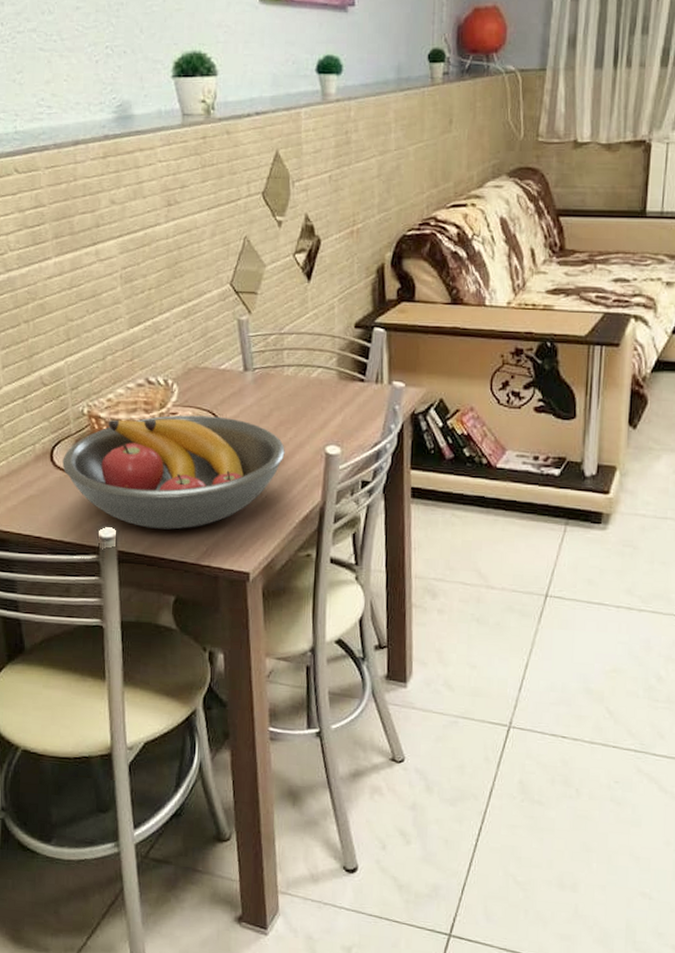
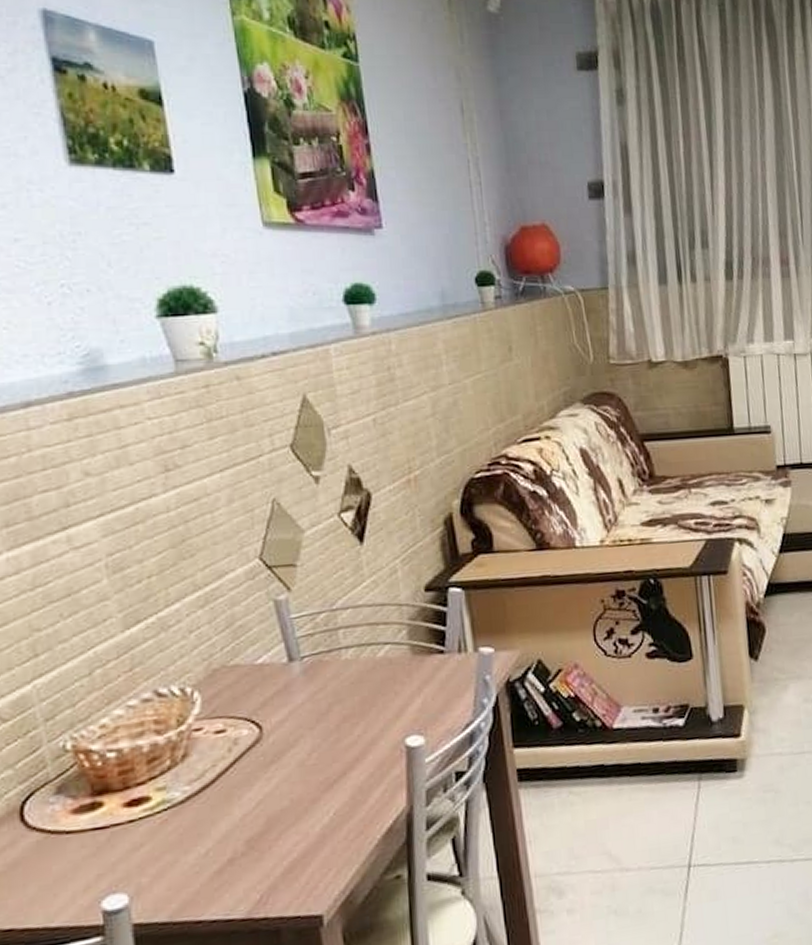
fruit bowl: present [62,415,285,530] -> none [39,723,354,886]

